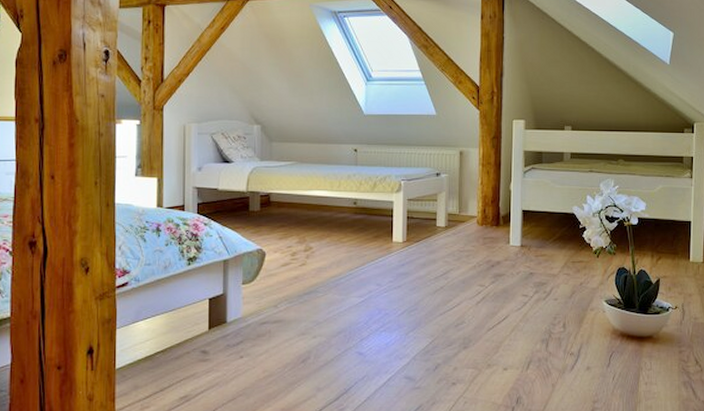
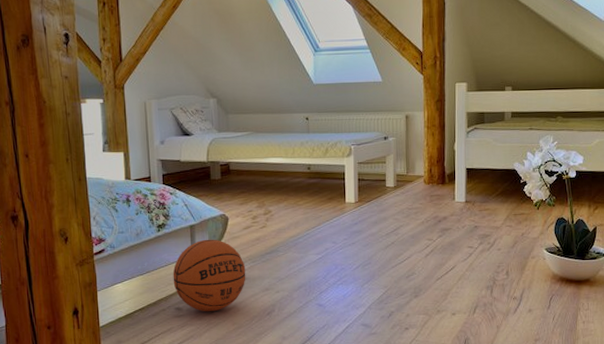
basketball: none [201,275,281,357] -> present [172,239,246,312]

